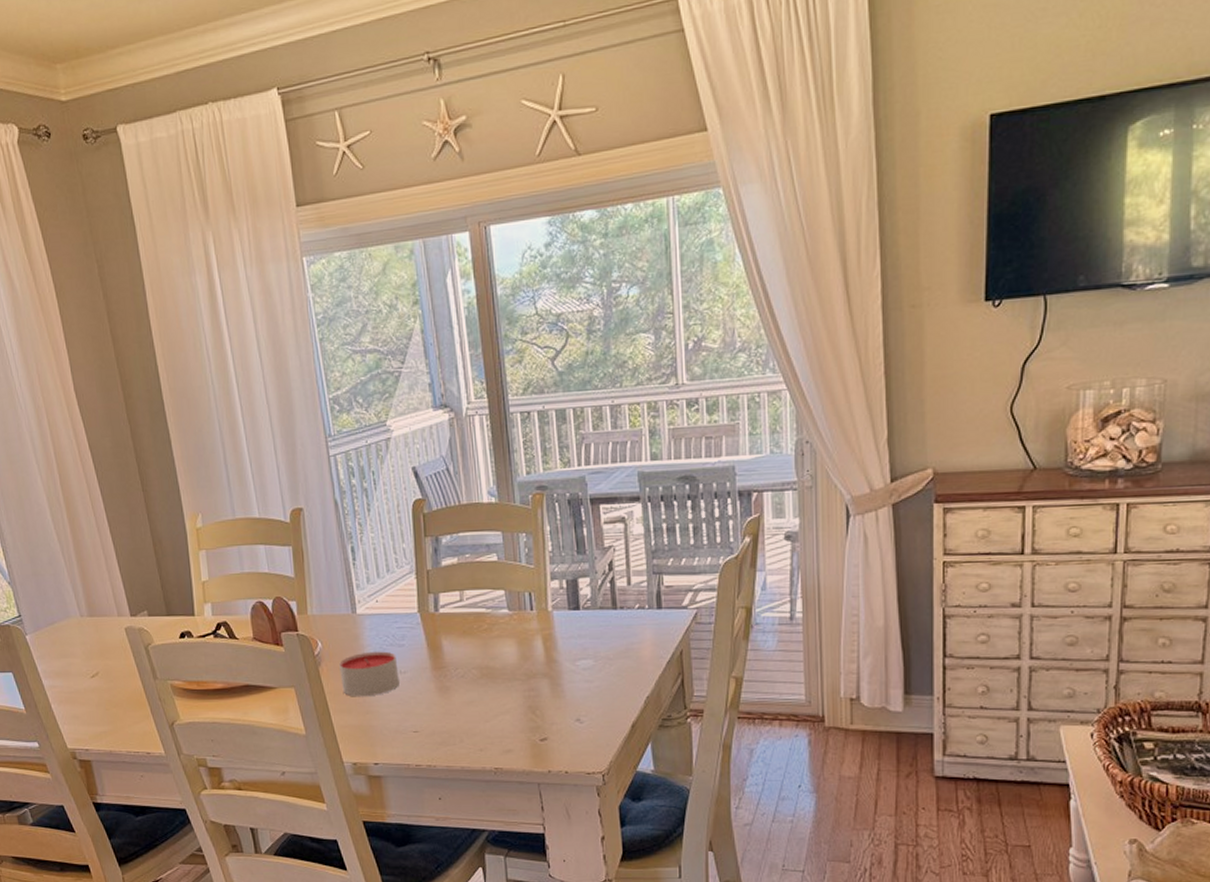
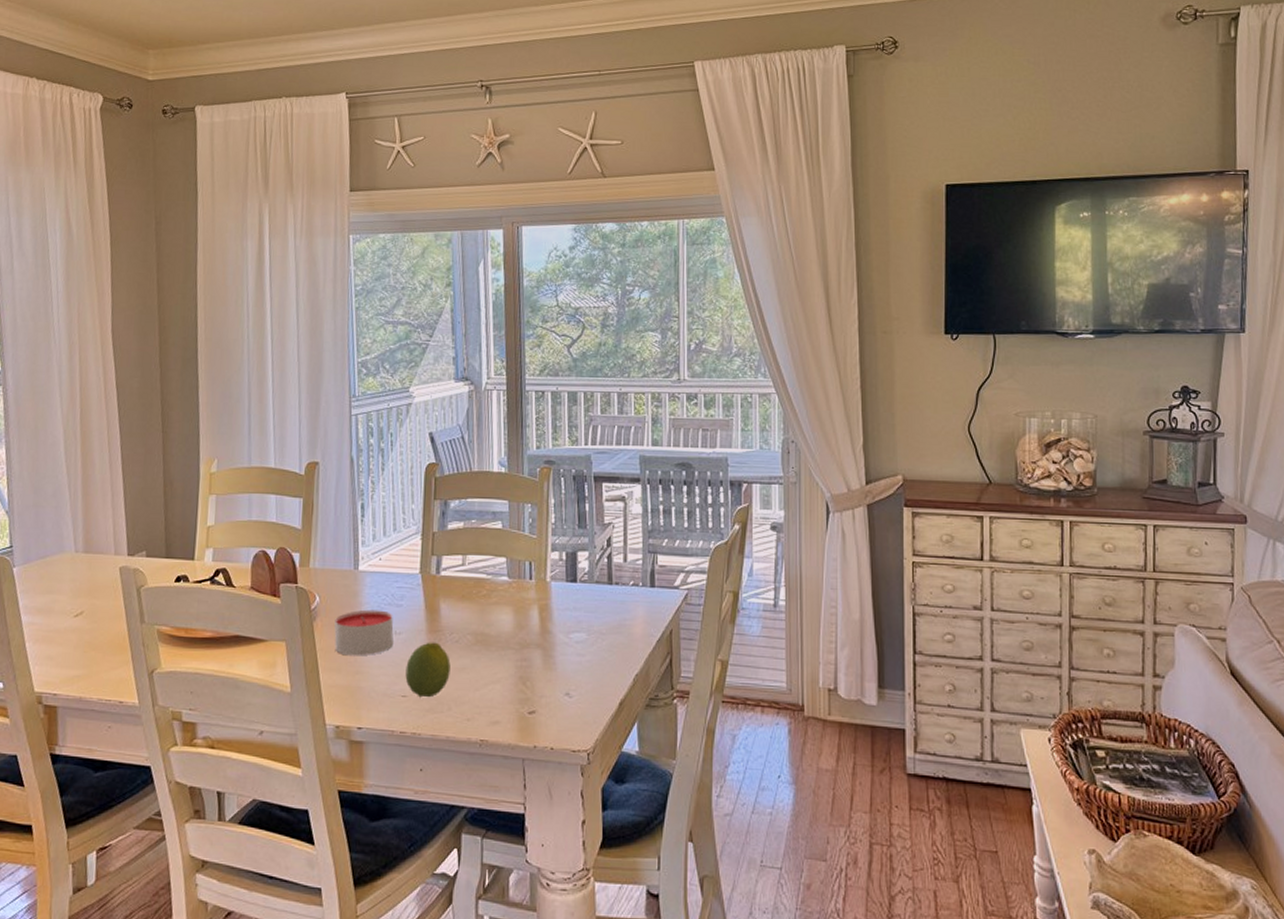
fruit: none [414,678,459,732] -> present [405,642,451,698]

